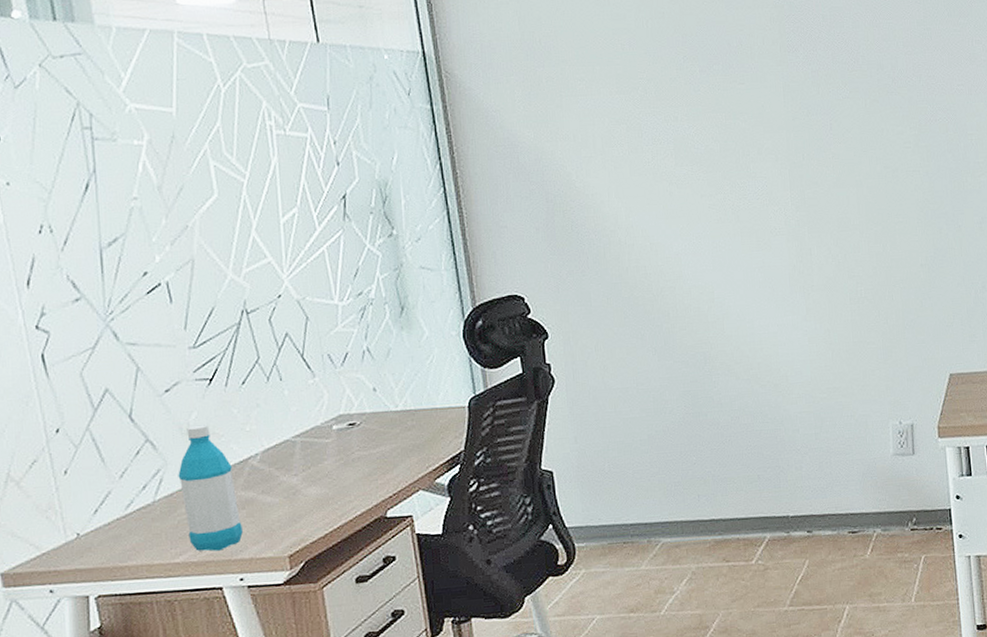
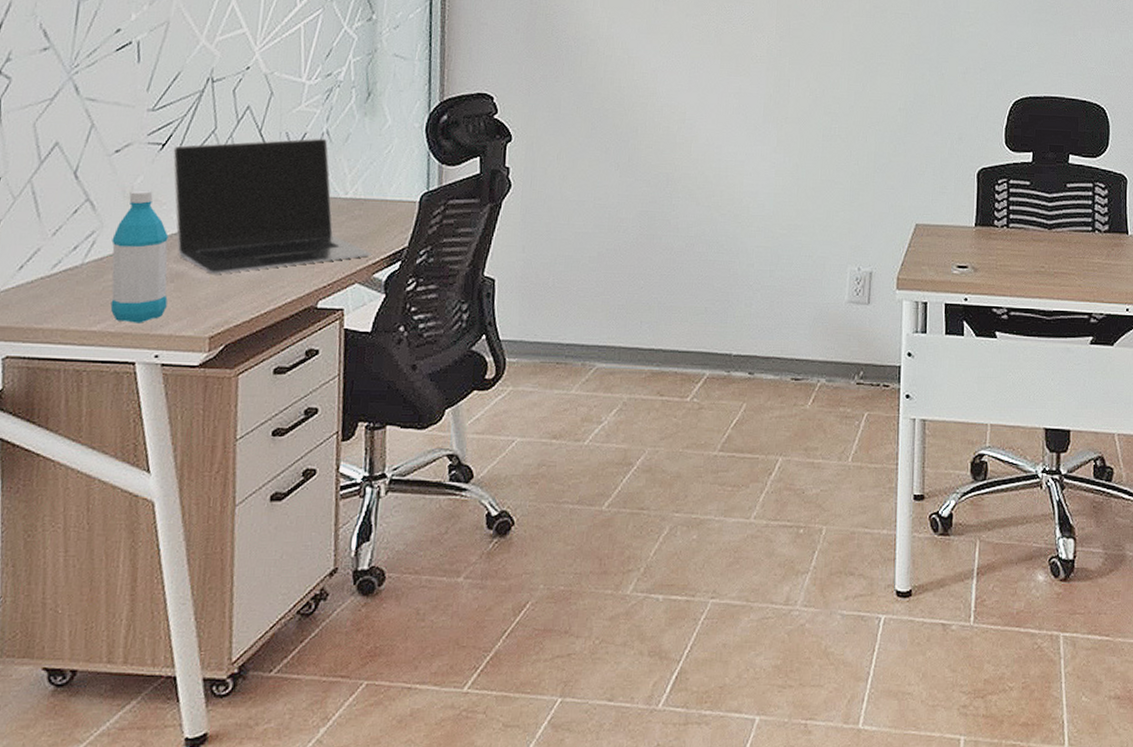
laptop: none [221,356,430,497] -> present [173,138,371,274]

